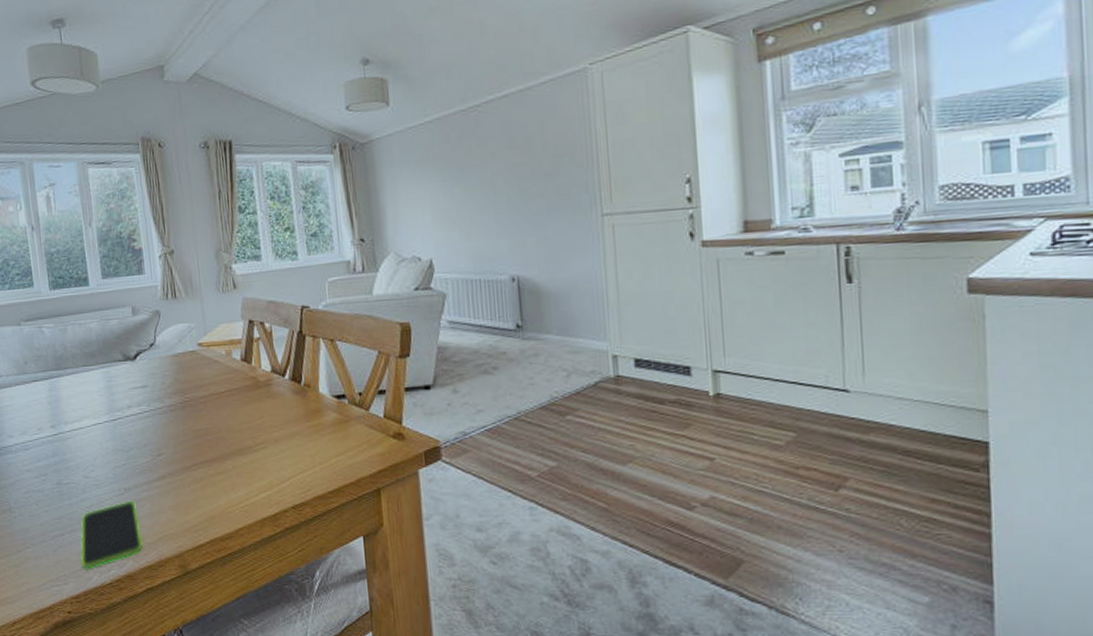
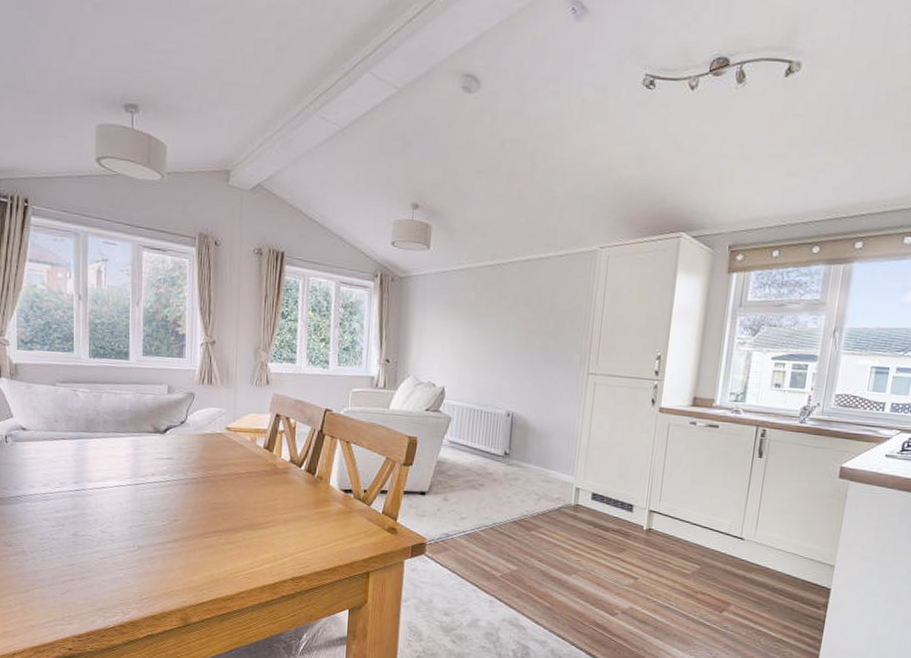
smartphone: present [80,500,143,569] -> none [88,557,149,613]

